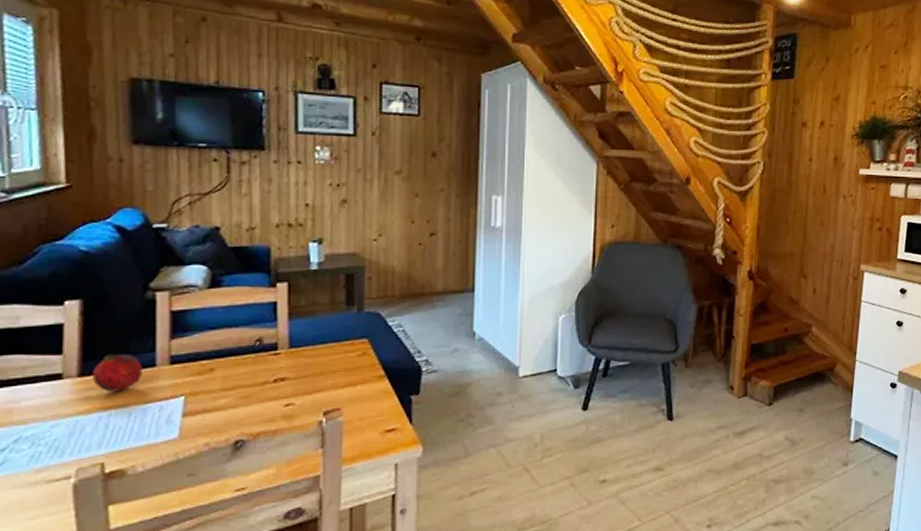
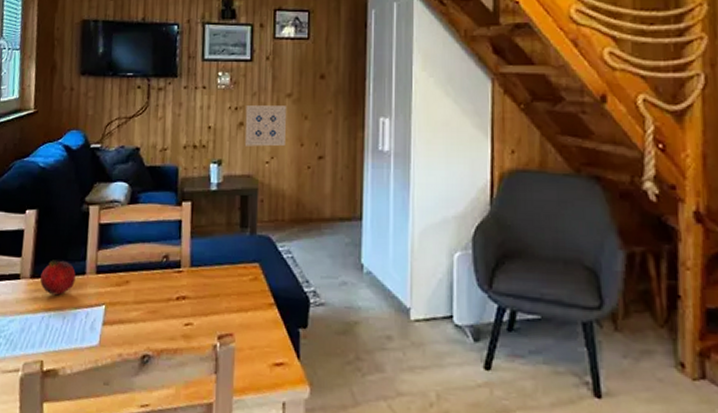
wall art: none [348,182,395,224] -> present [244,106,286,147]

